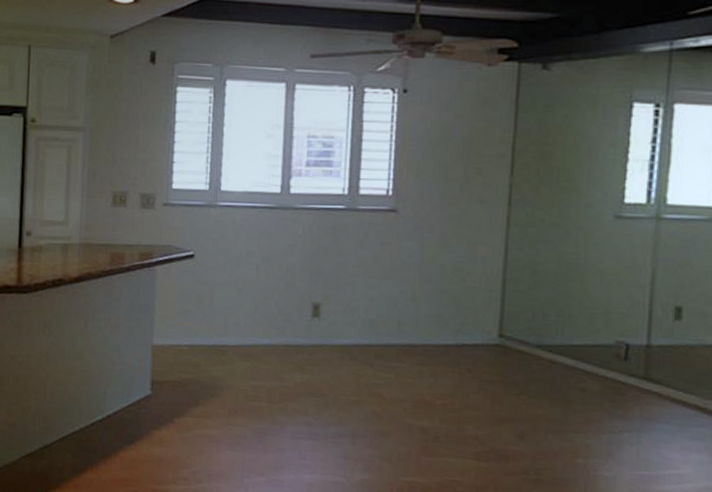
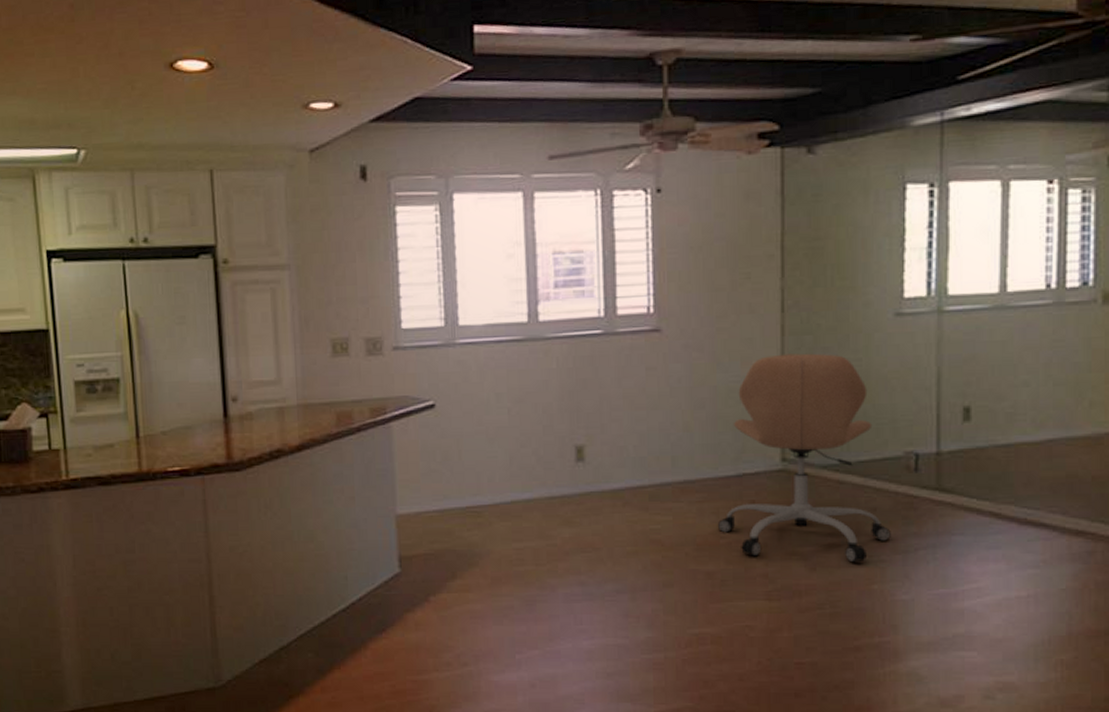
office chair: none [434,242,598,437] -> present [717,353,891,563]

